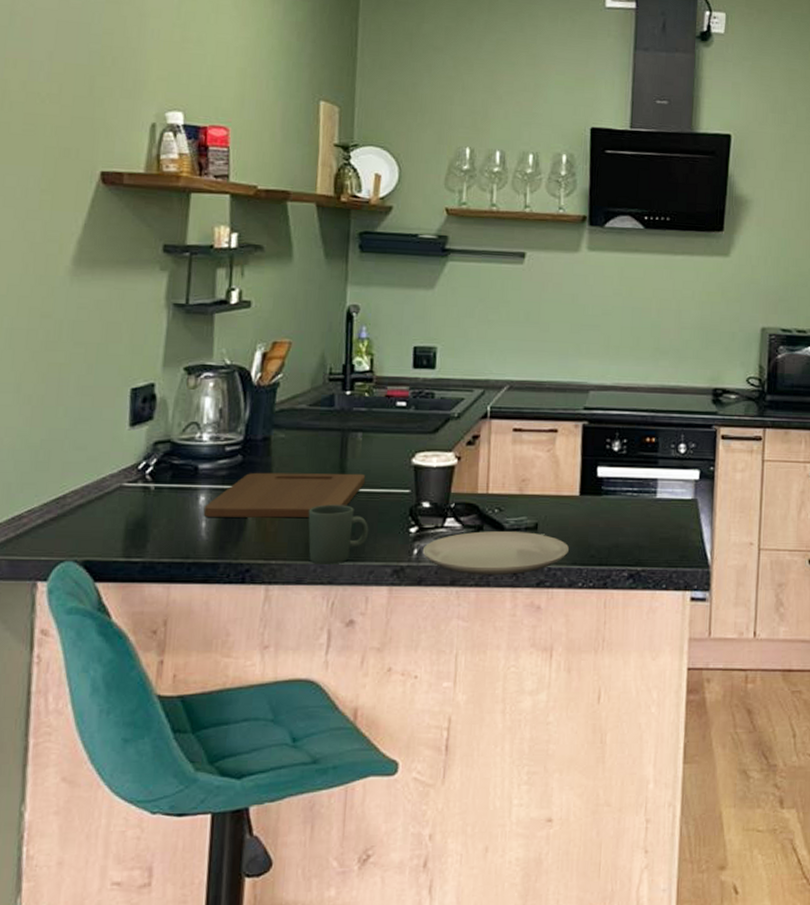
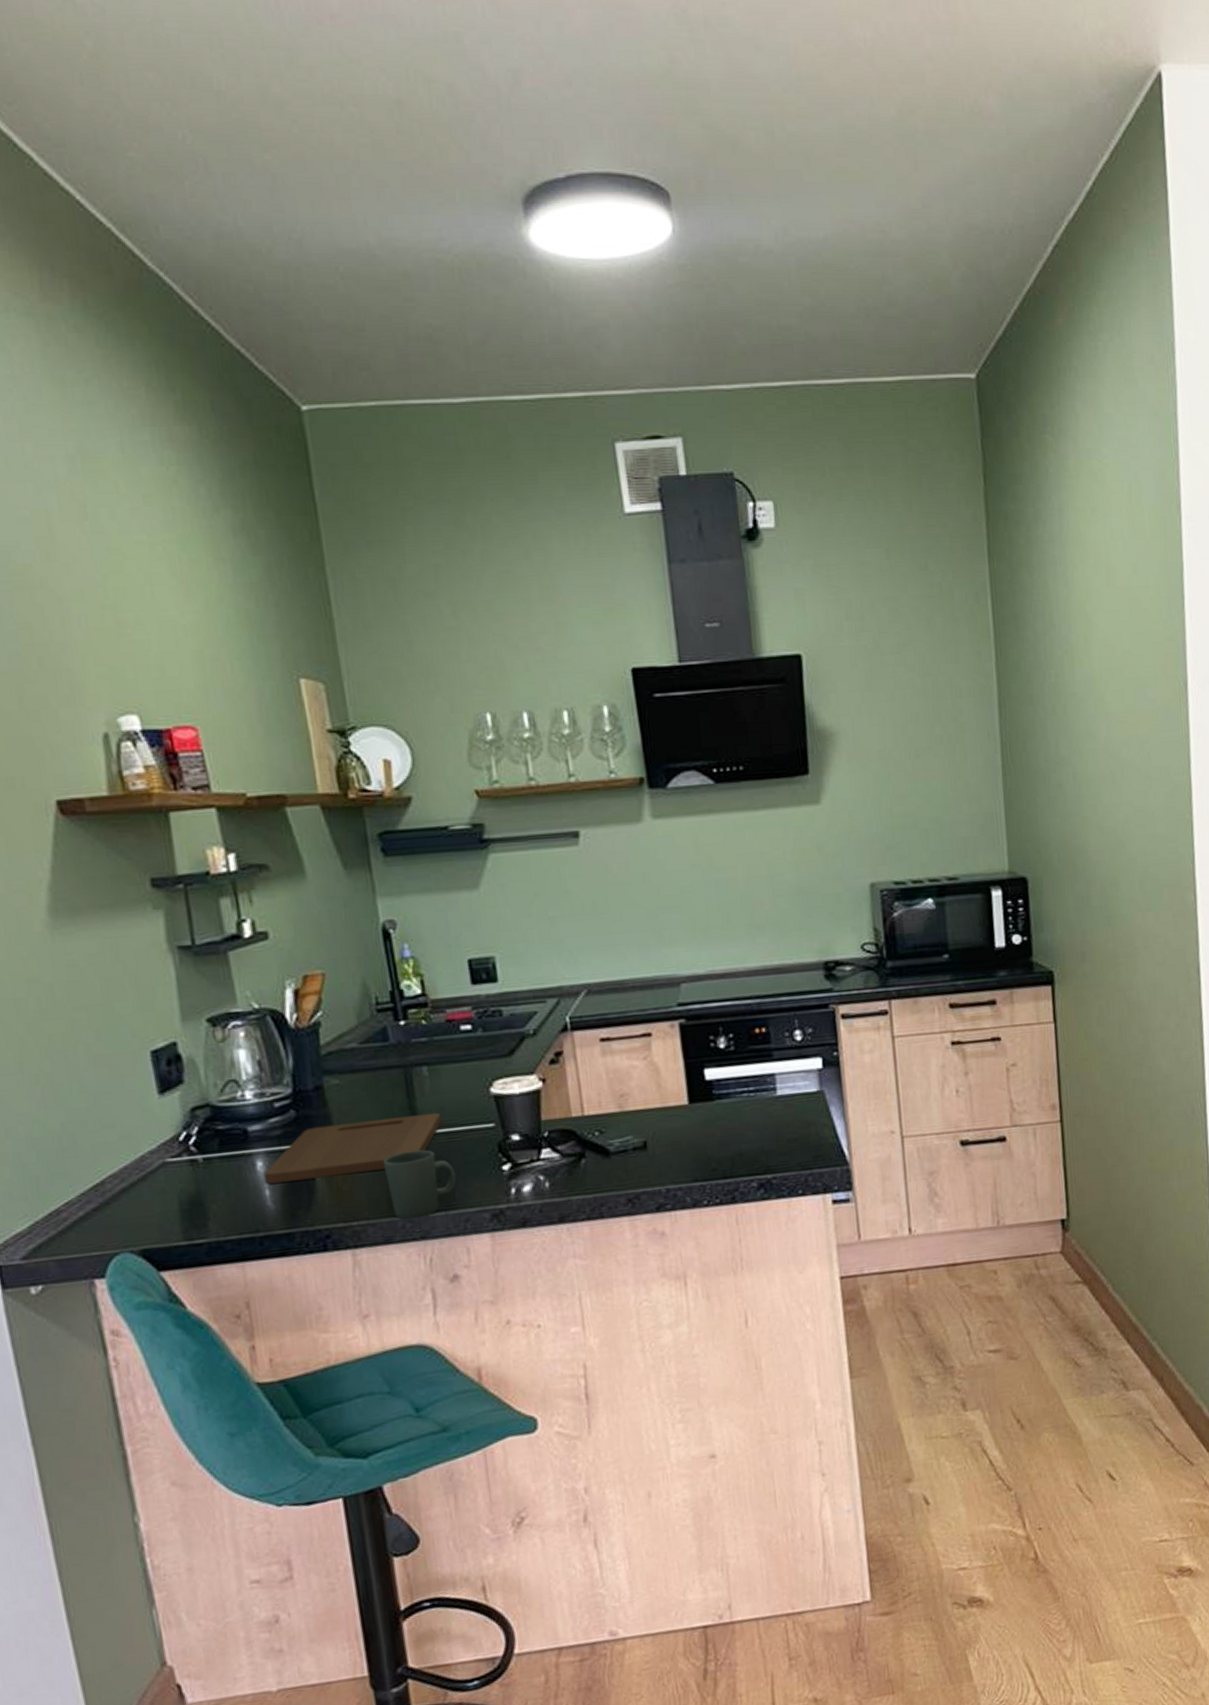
plate: present [422,531,569,576] -> none [520,1152,686,1208]

